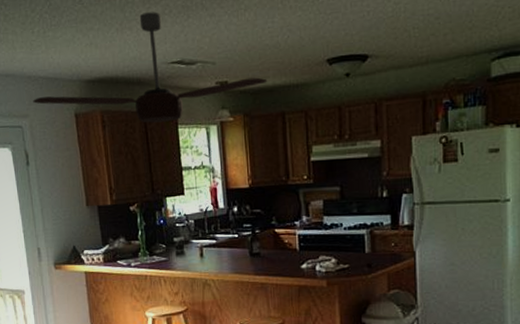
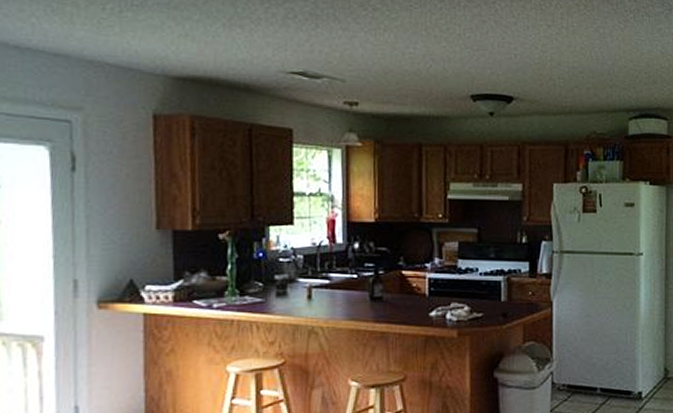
ceiling fan: present [33,12,268,123] -> none [92,12,405,139]

